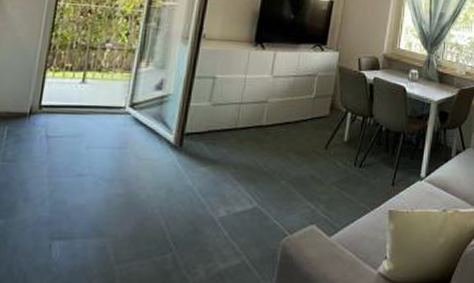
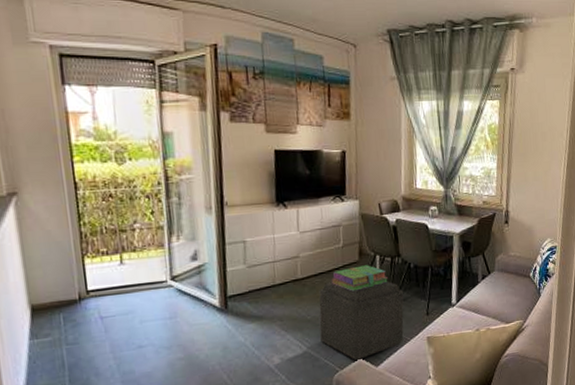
ottoman: none [274,134,371,227] -> present [319,281,404,361]
stack of books: none [296,121,357,148] -> present [331,265,388,292]

